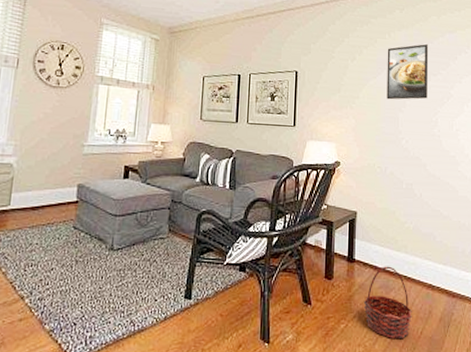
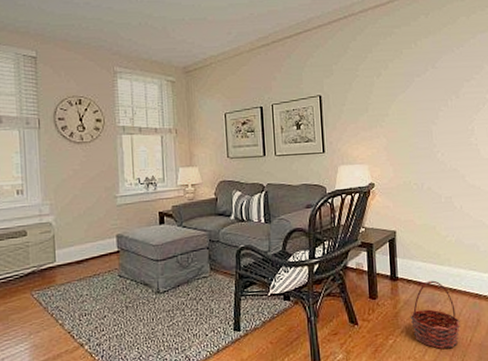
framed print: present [387,44,429,100] -> none [414,49,462,113]

